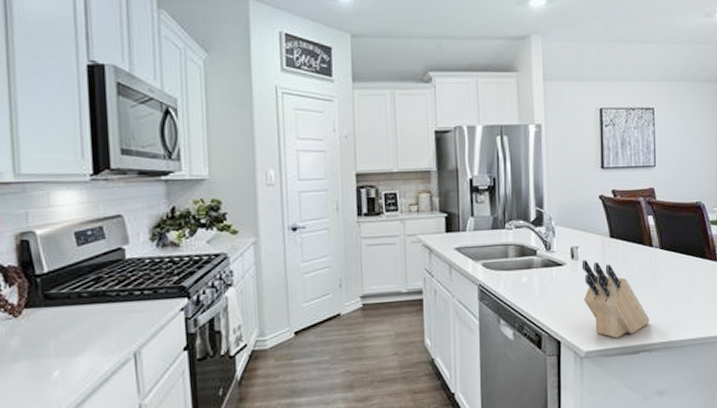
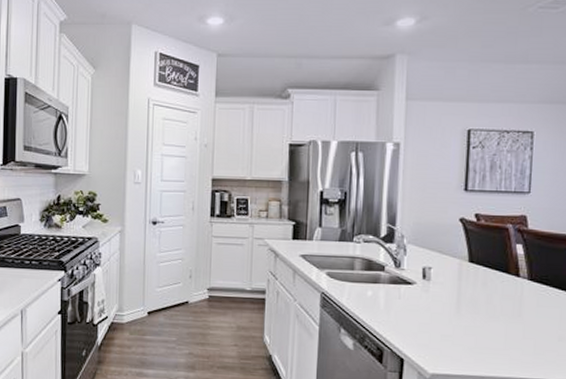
knife block: present [581,260,650,338] -> none [433,281,510,366]

